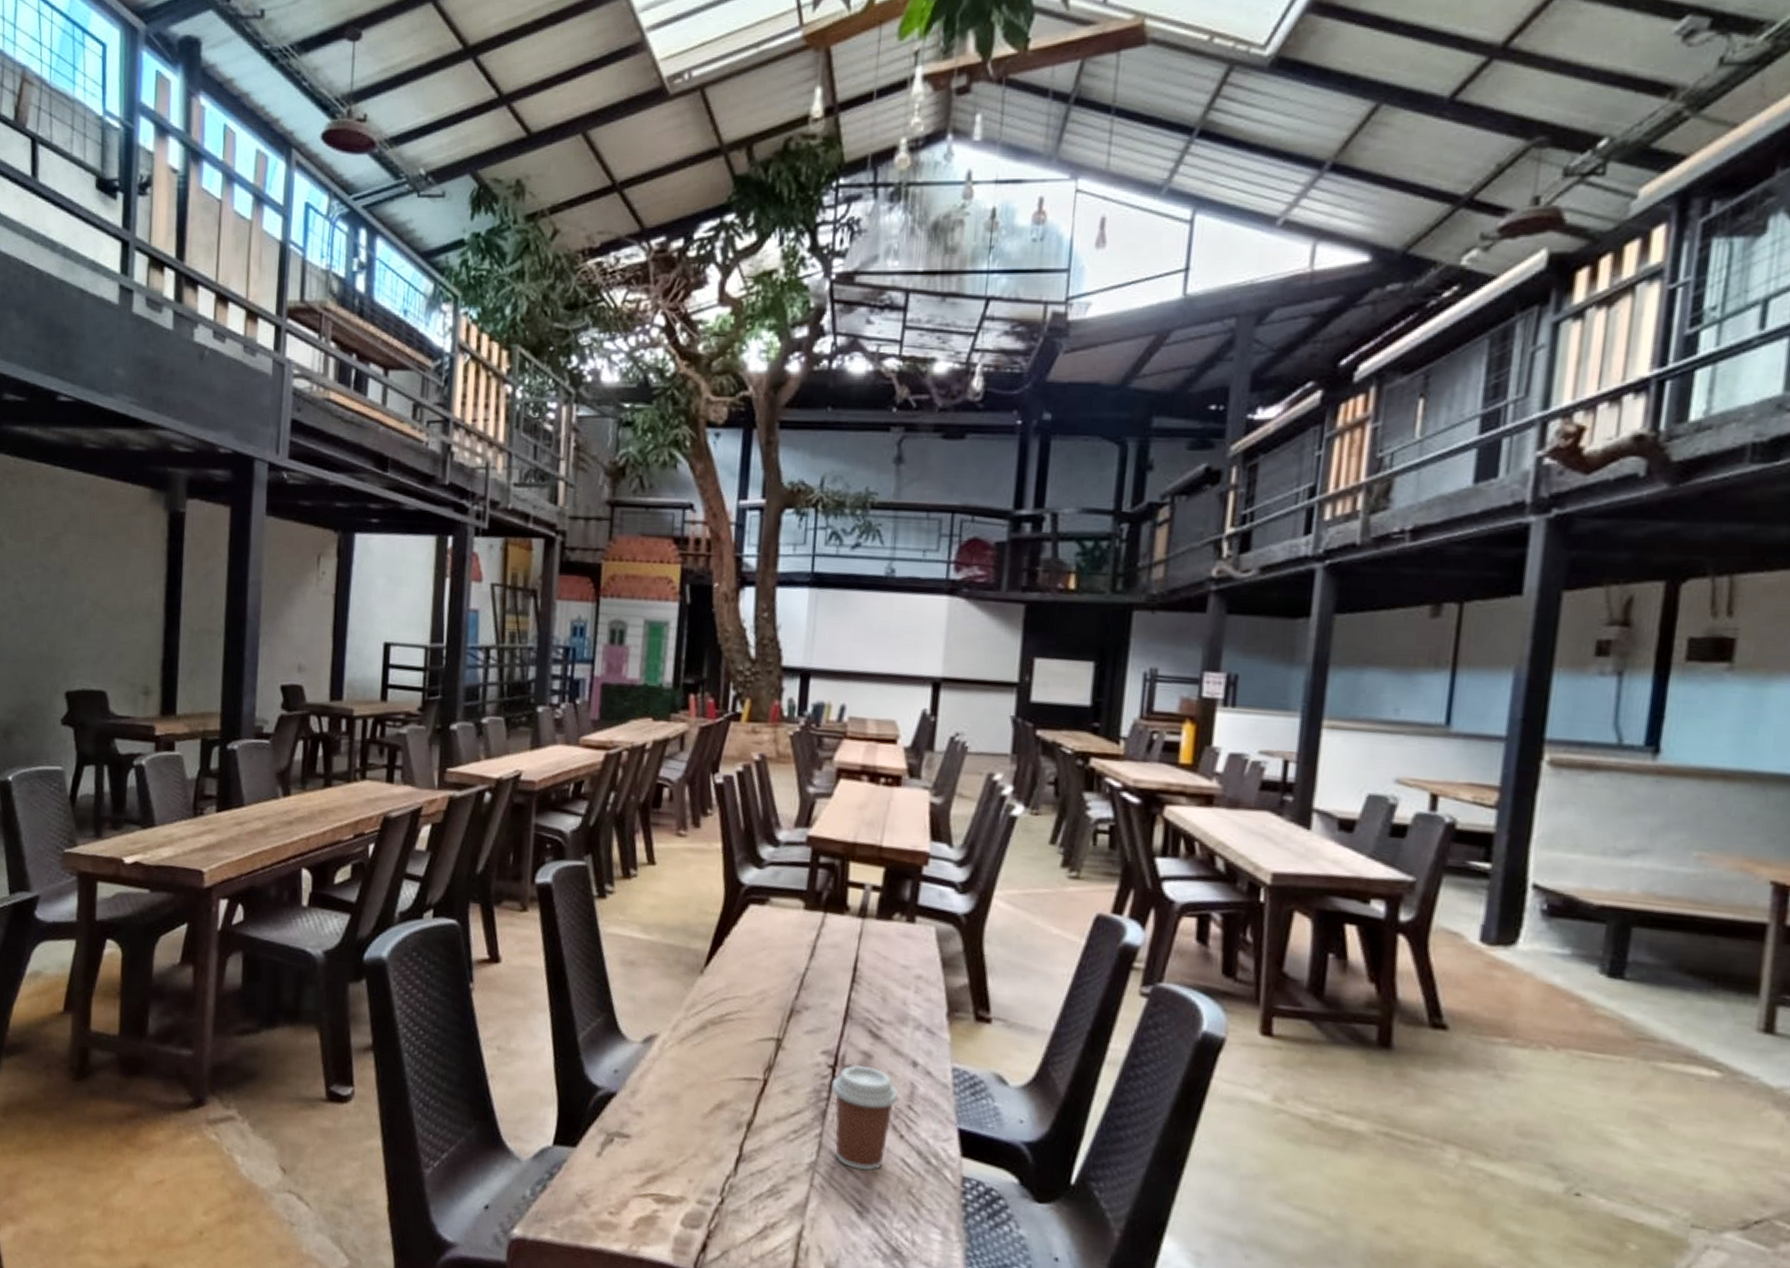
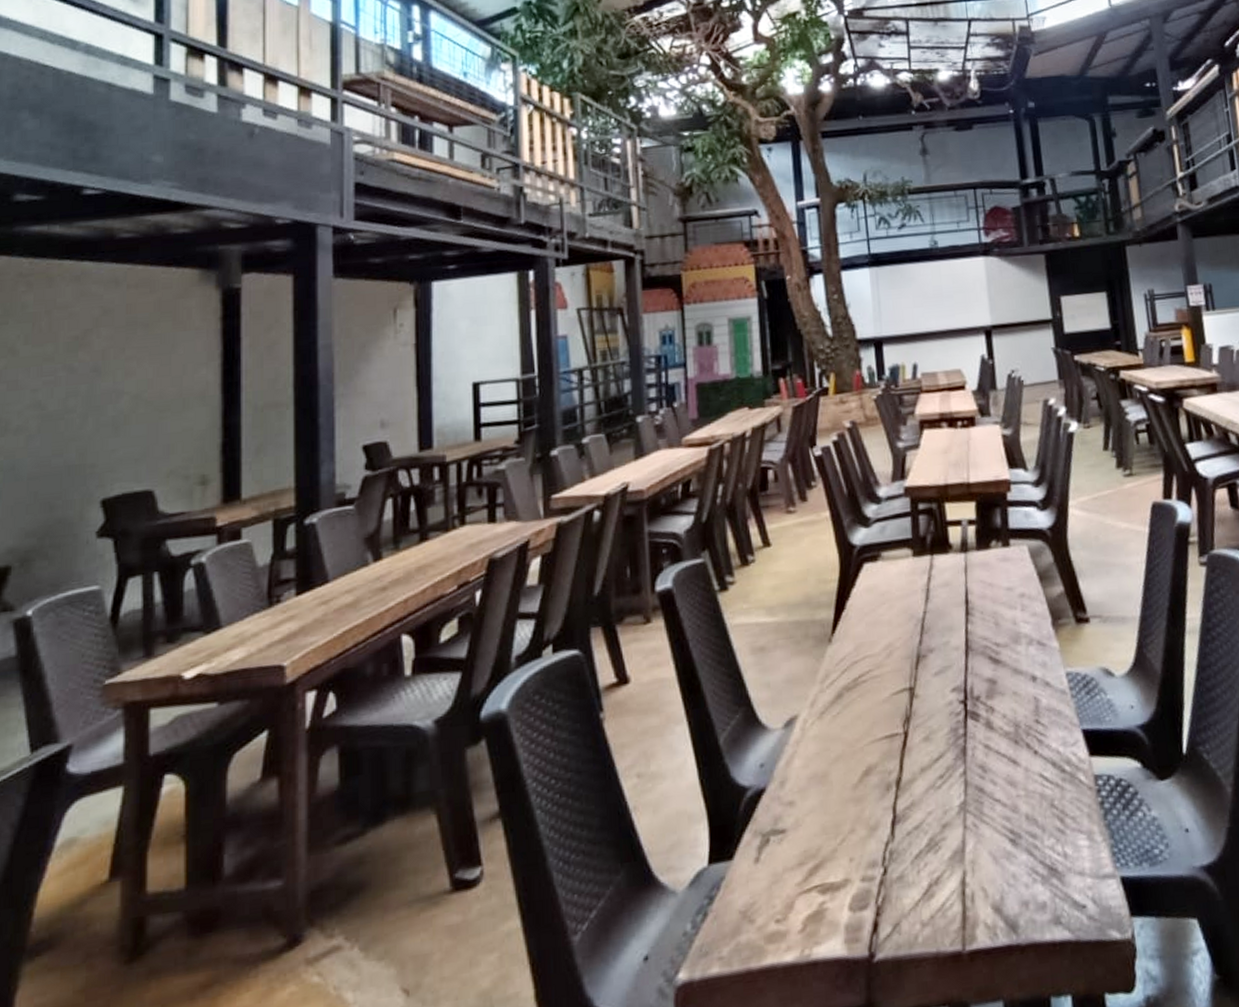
coffee cup: present [831,1065,899,1171] -> none [965,692,1027,798]

